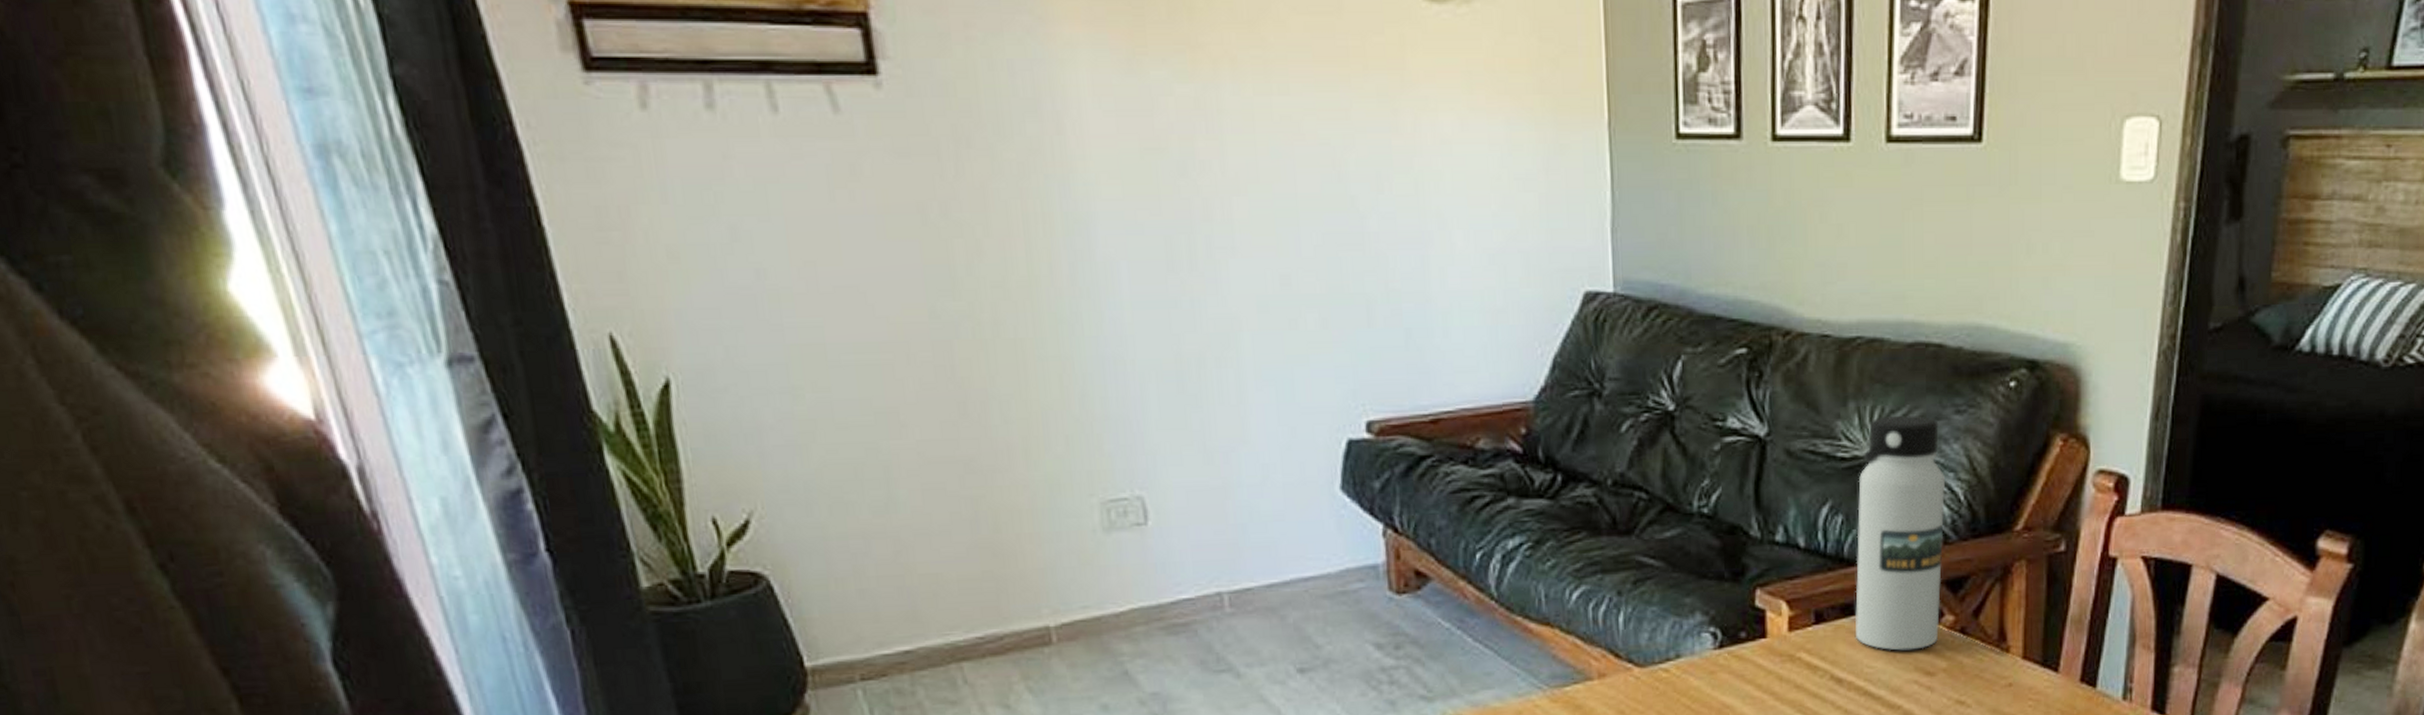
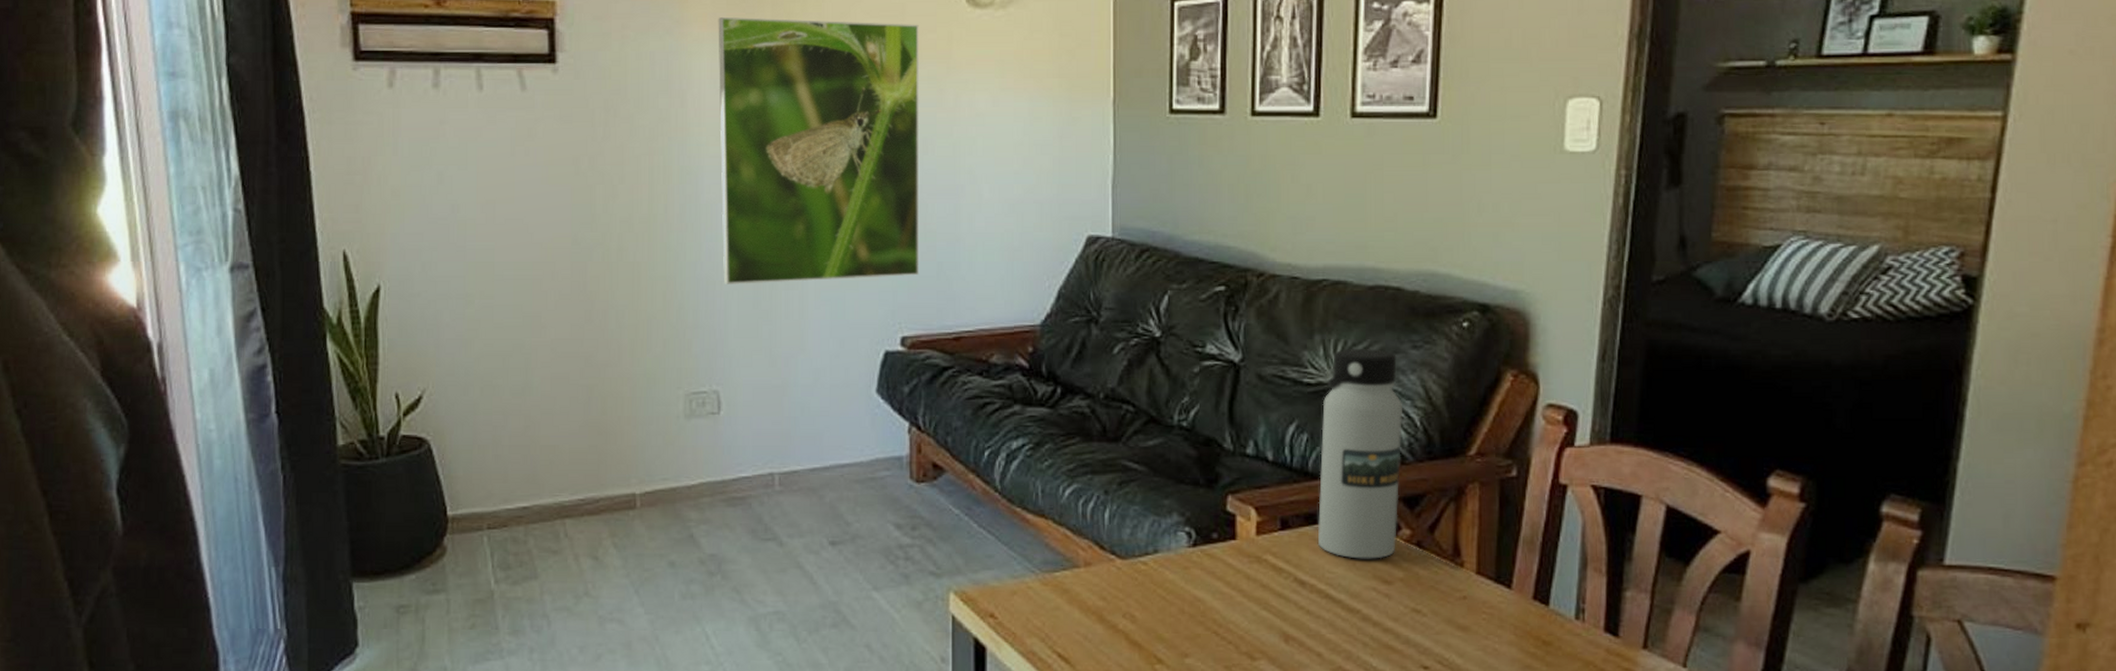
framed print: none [1095,13,1382,365] -> present [718,17,919,285]

